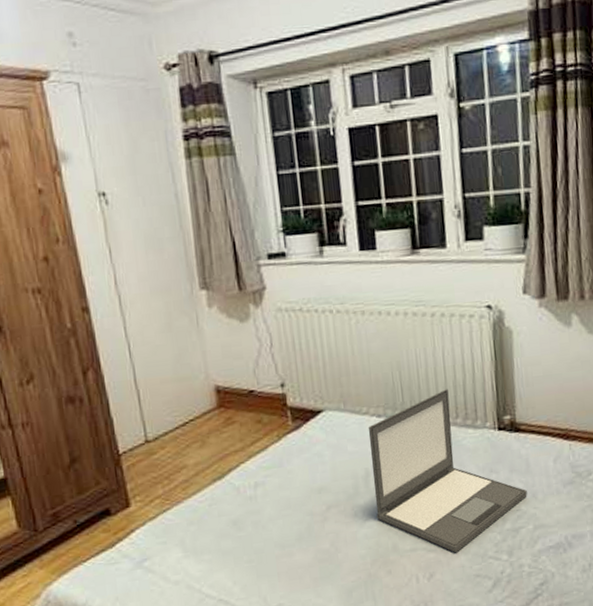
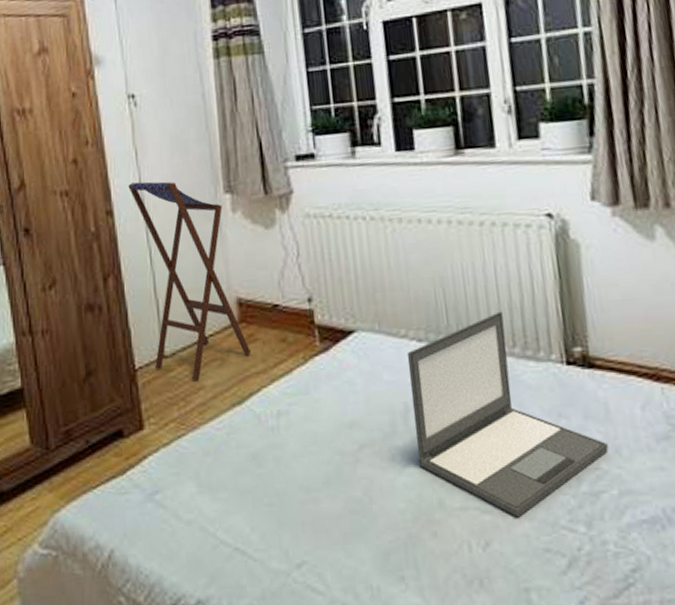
stool: none [103,279,229,461] -> present [128,181,251,380]

